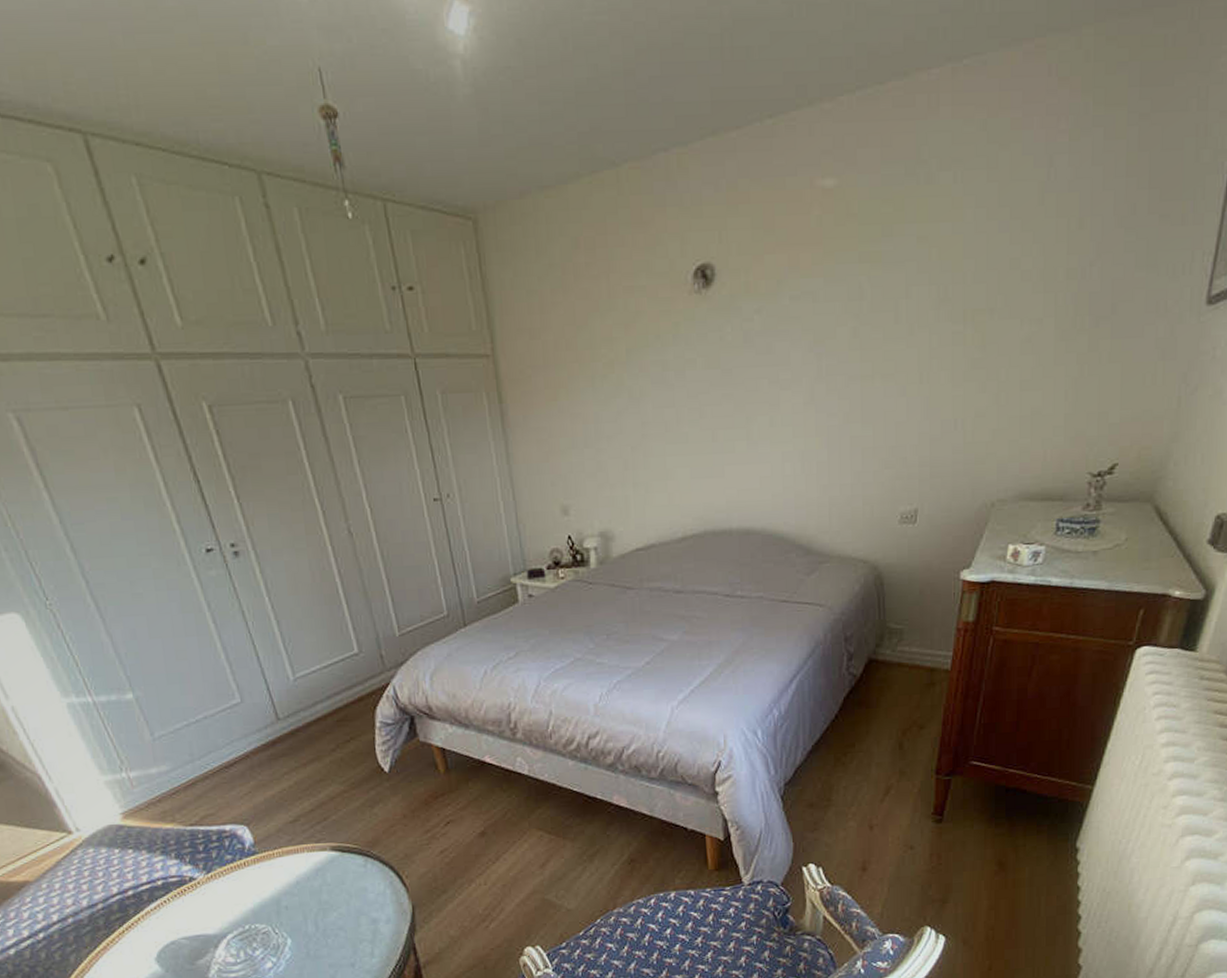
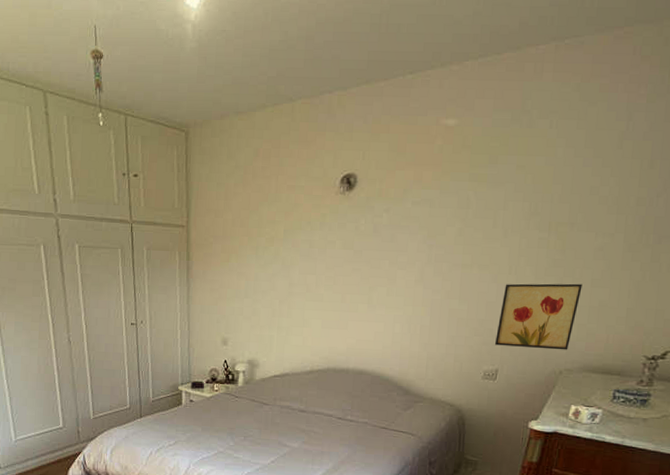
wall art: none [910,388,1010,478] -> present [494,283,582,350]

